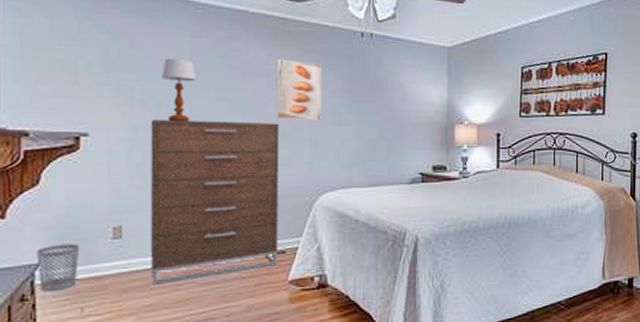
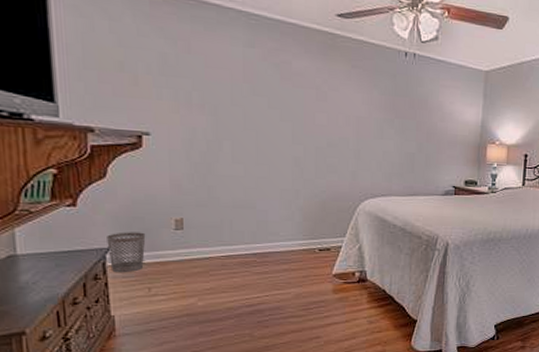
dresser: present [150,120,280,285] -> none [207,124,327,272]
table lamp: present [162,58,197,122] -> none [217,65,251,127]
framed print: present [276,60,321,120] -> none [324,73,367,133]

